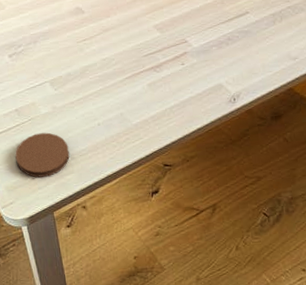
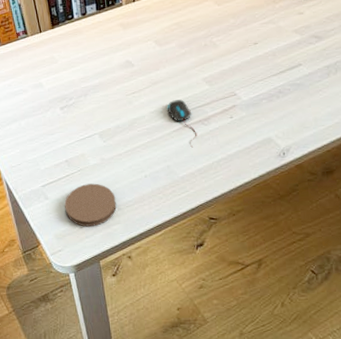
mouse: none [118,46,150,95] -> present [167,99,197,148]

